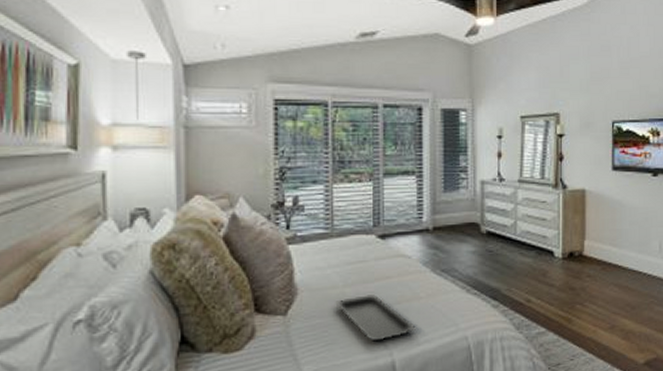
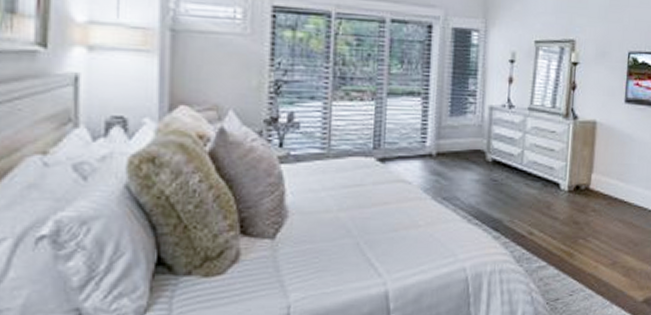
serving tray: present [335,293,417,342] -> none [328,219,414,270]

